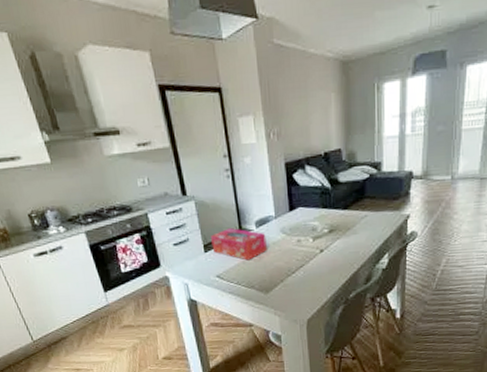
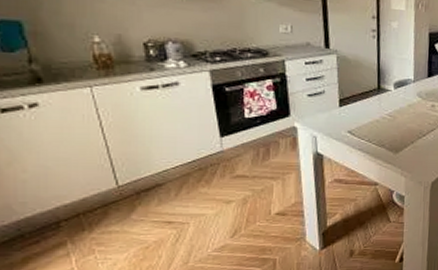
tissue box: present [211,228,267,261] -> none [348,86,403,119]

